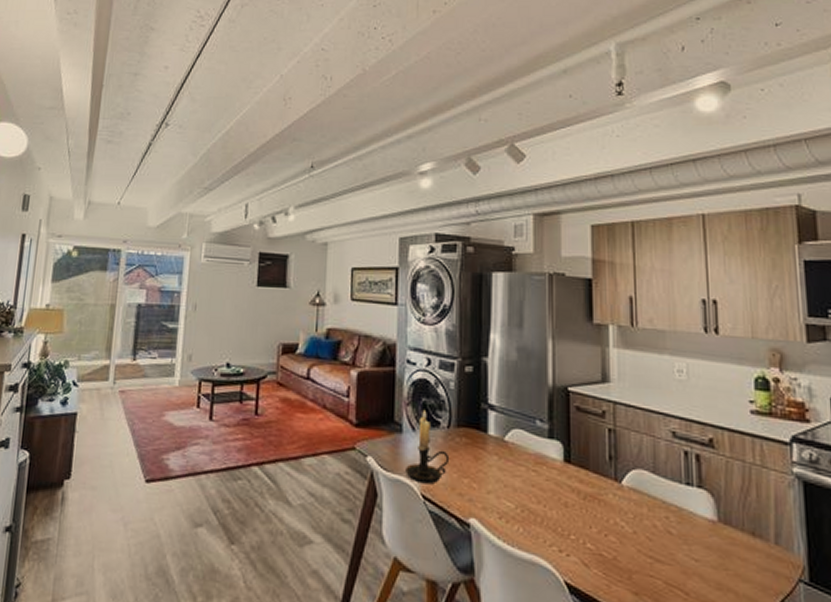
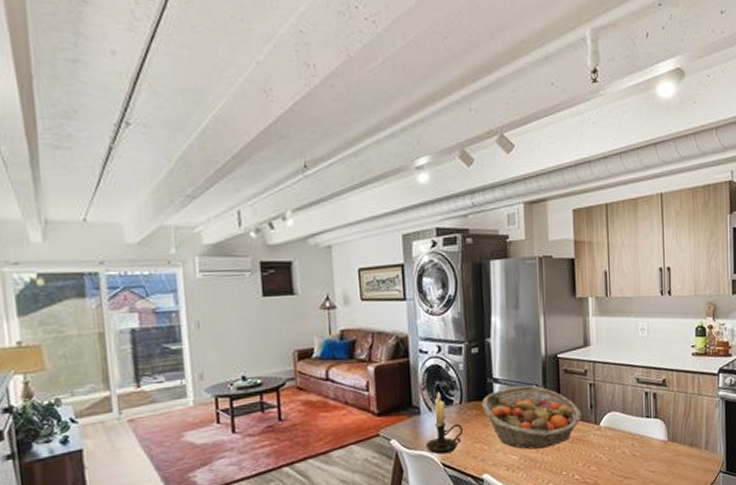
fruit basket: none [473,417,598,500] -> present [481,385,582,450]

